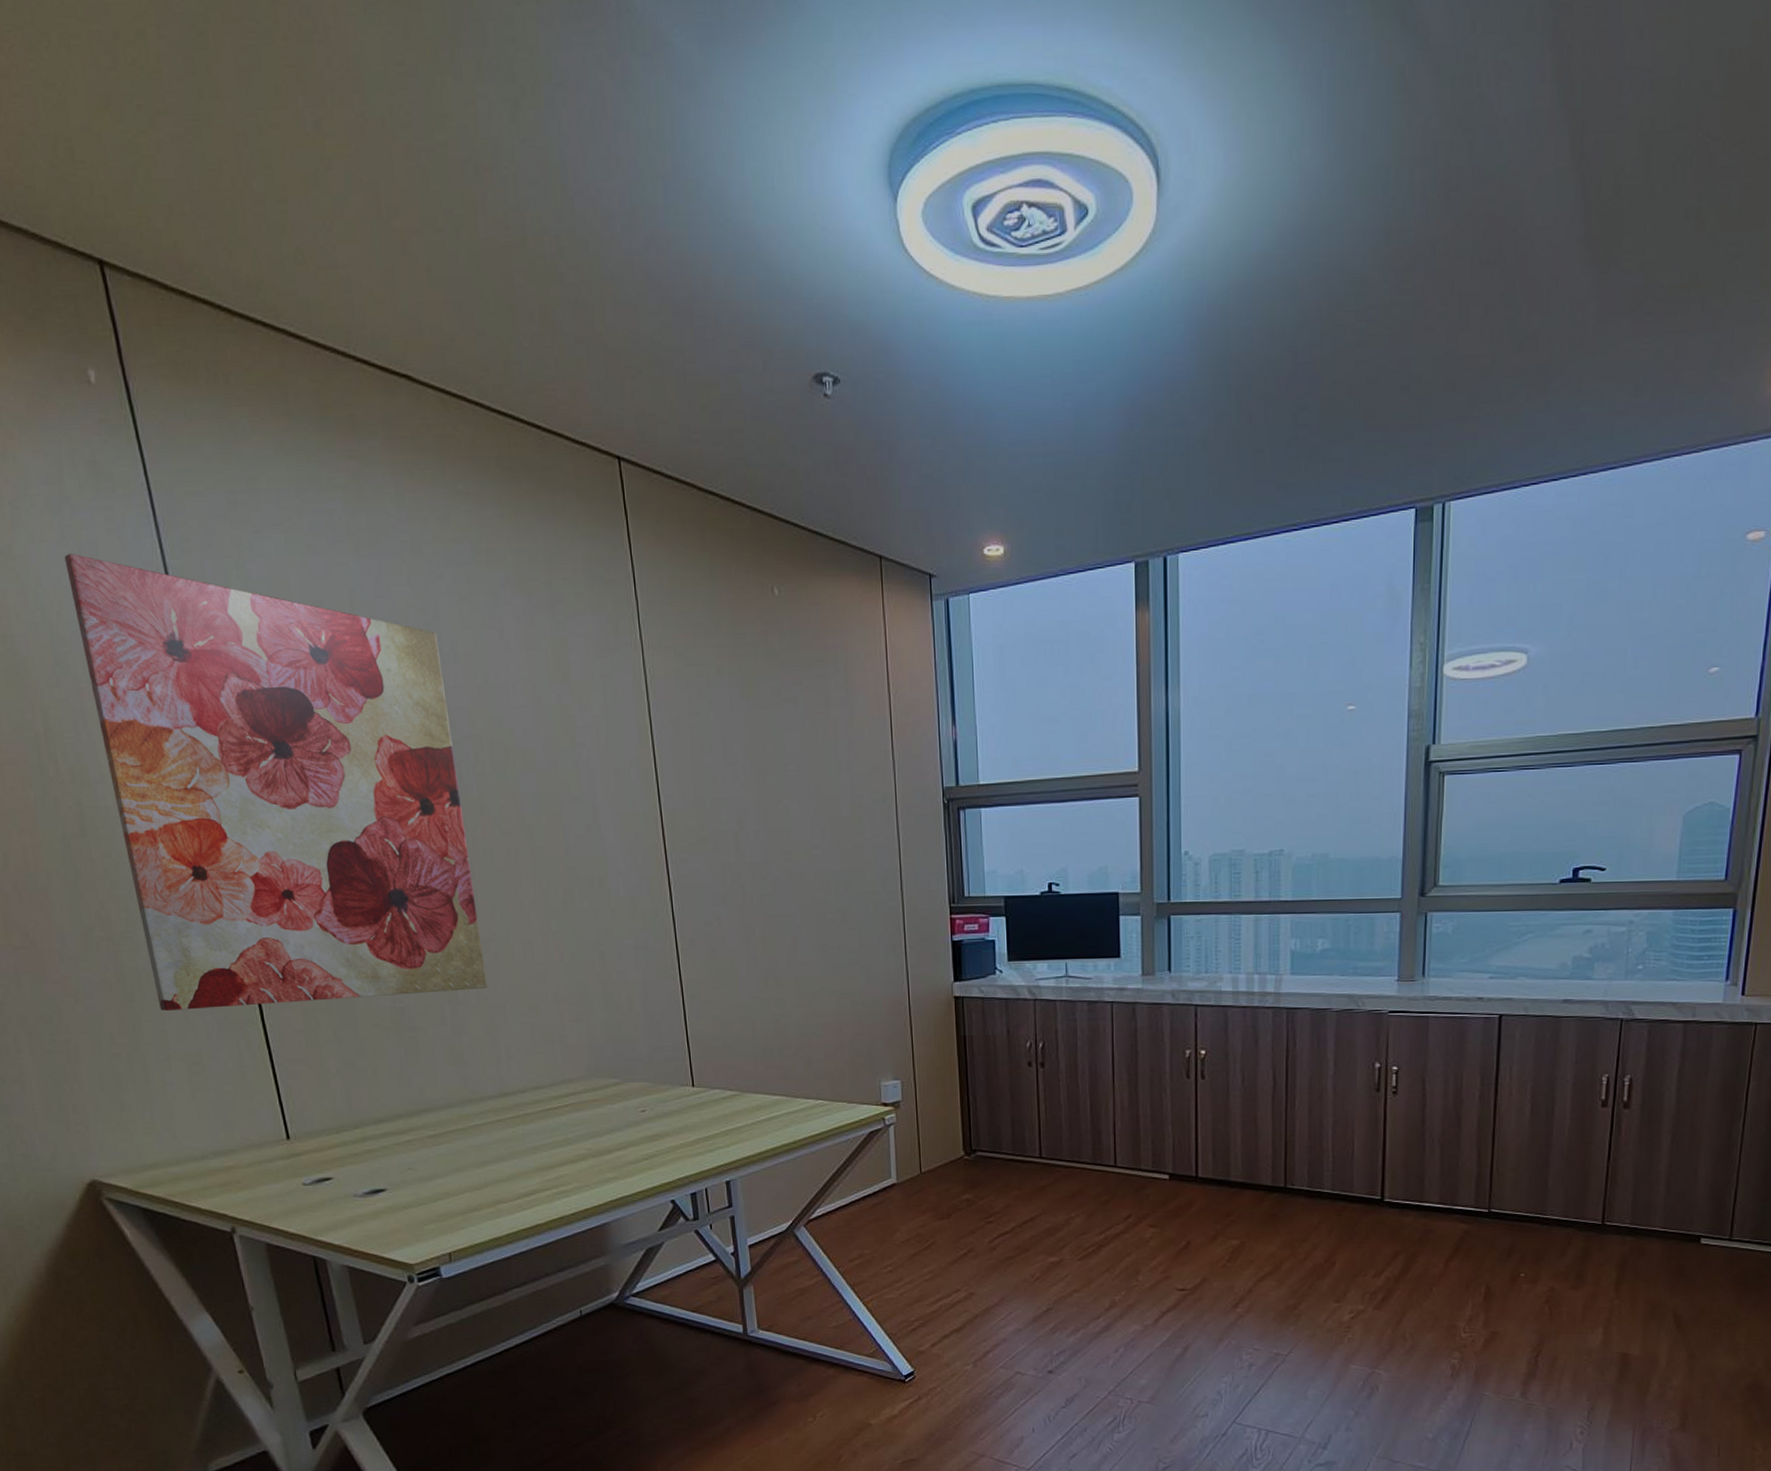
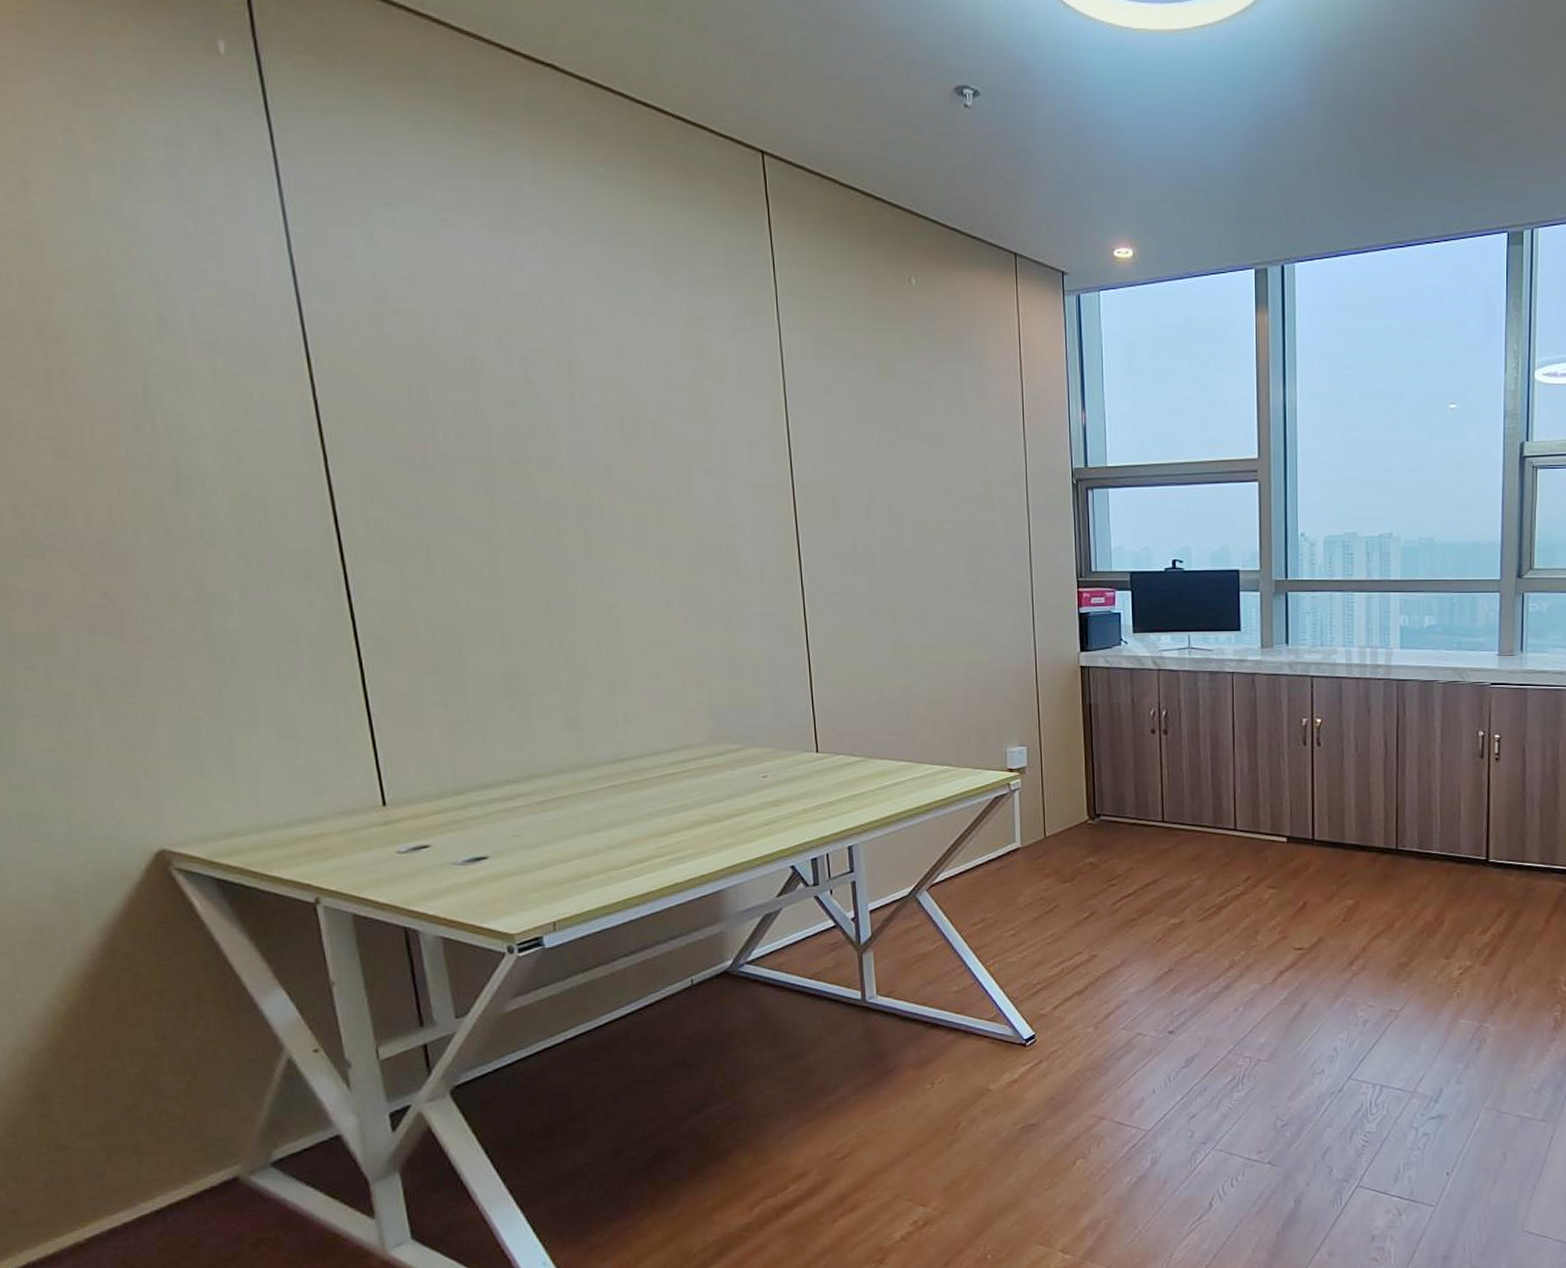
wall art: present [64,553,488,1012] -> none [178,215,608,674]

